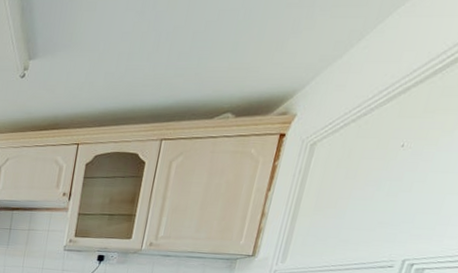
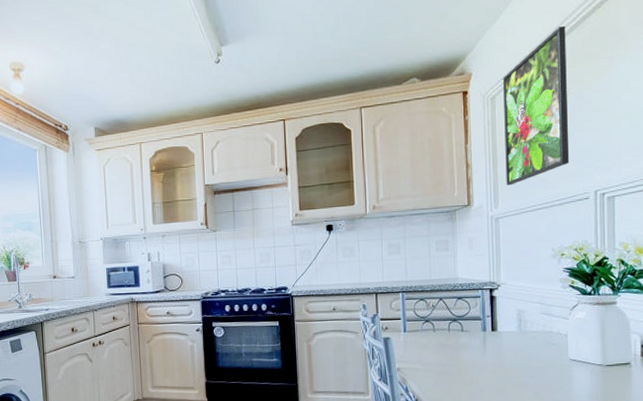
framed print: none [301,67,428,242] -> present [503,25,570,186]

